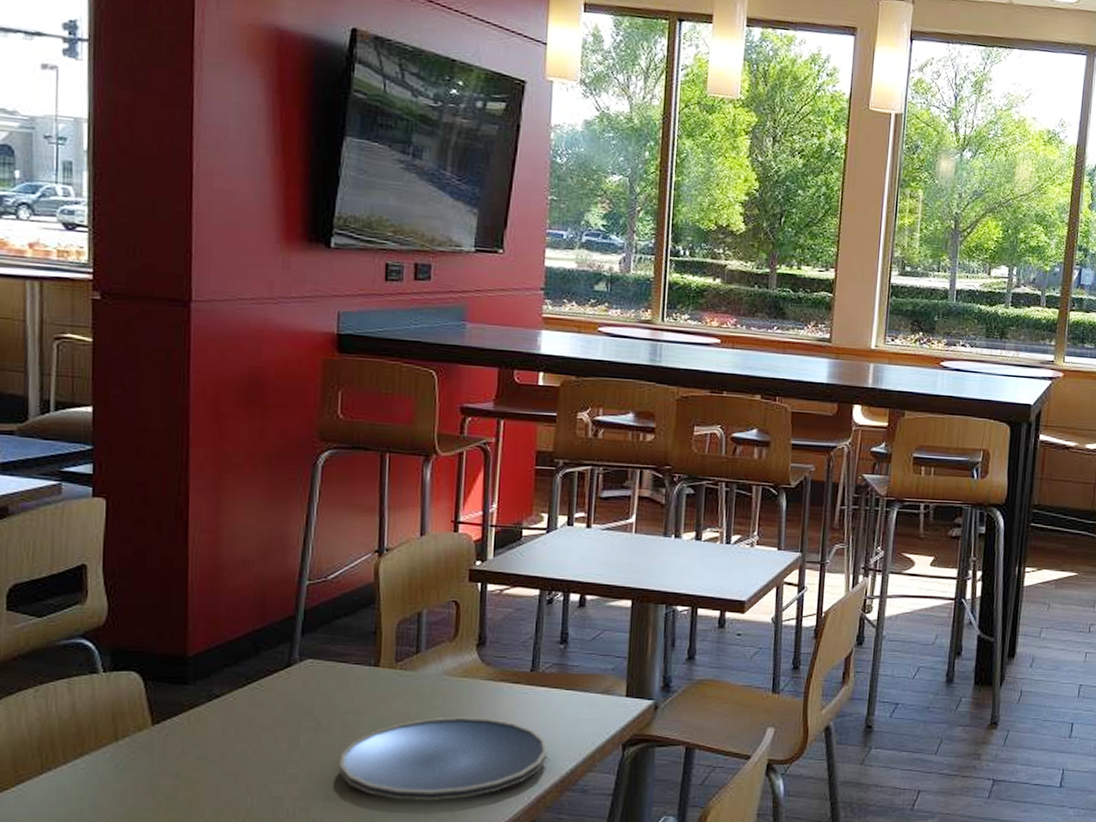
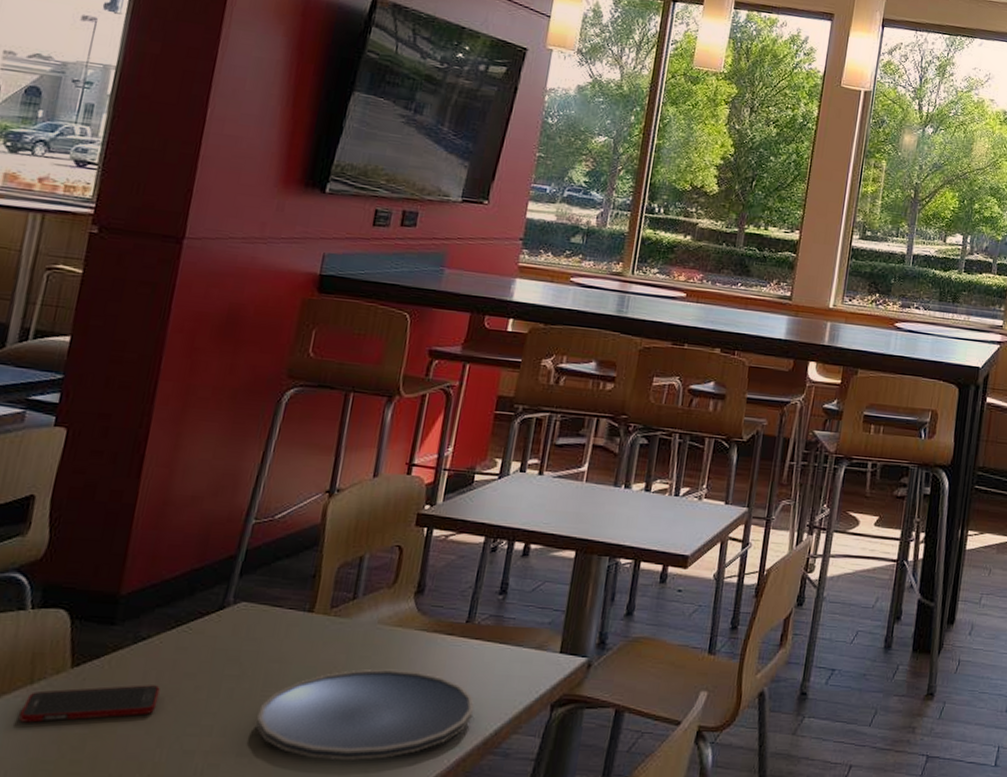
cell phone: none [110,738,241,776] -> present [18,685,160,723]

